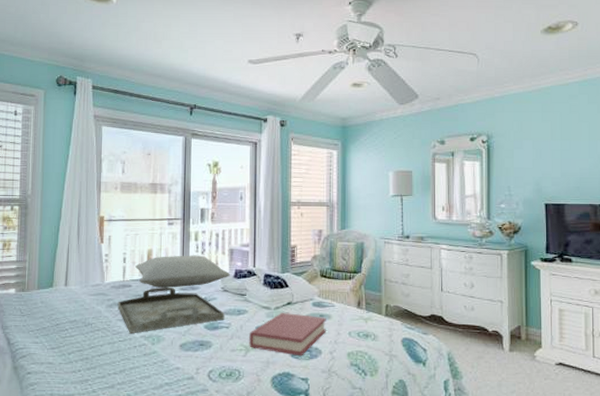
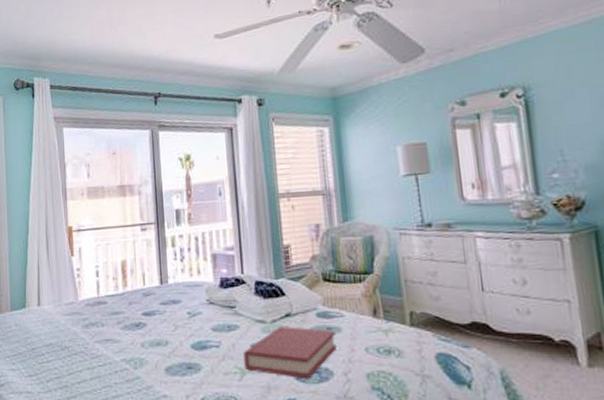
serving tray: present [117,287,225,333] -> none [94,301,213,356]
pillow: present [135,255,231,288] -> none [109,263,216,303]

